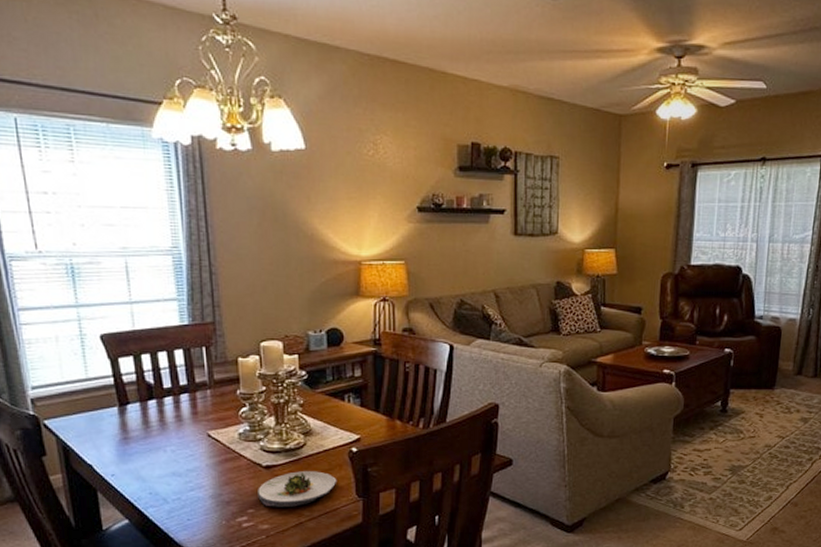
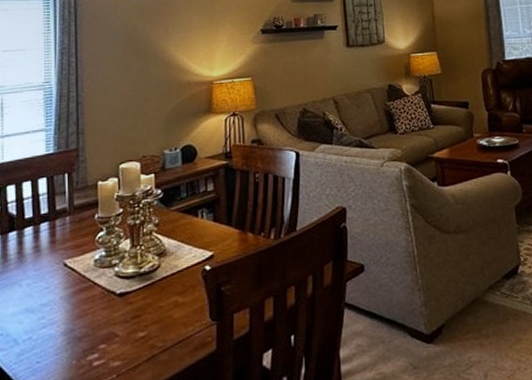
salad plate: present [258,471,337,507] -> none [110,294,191,340]

